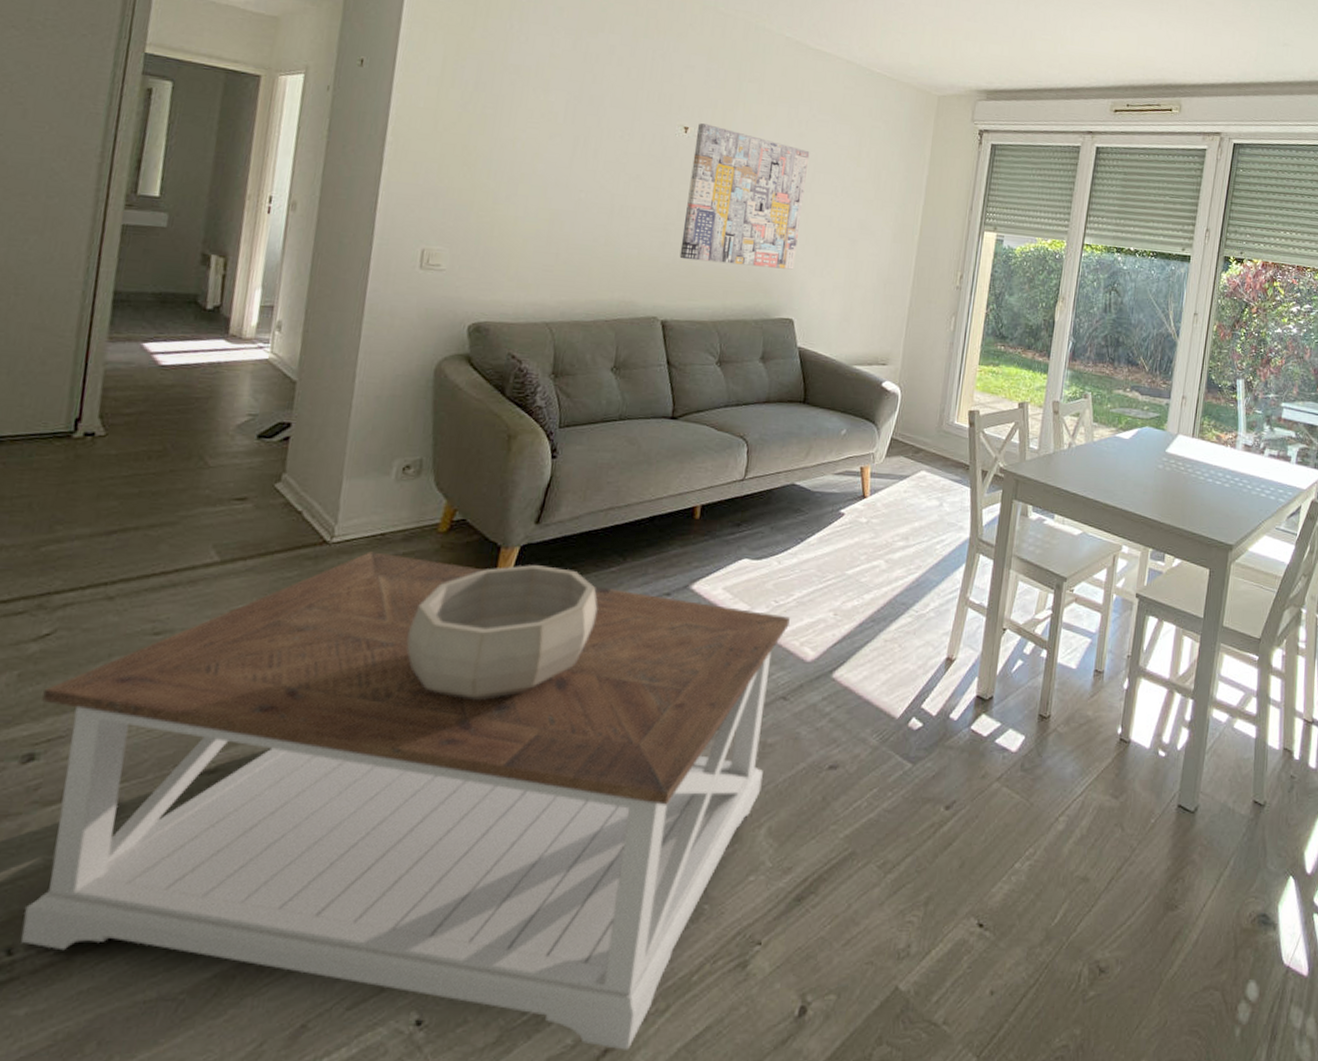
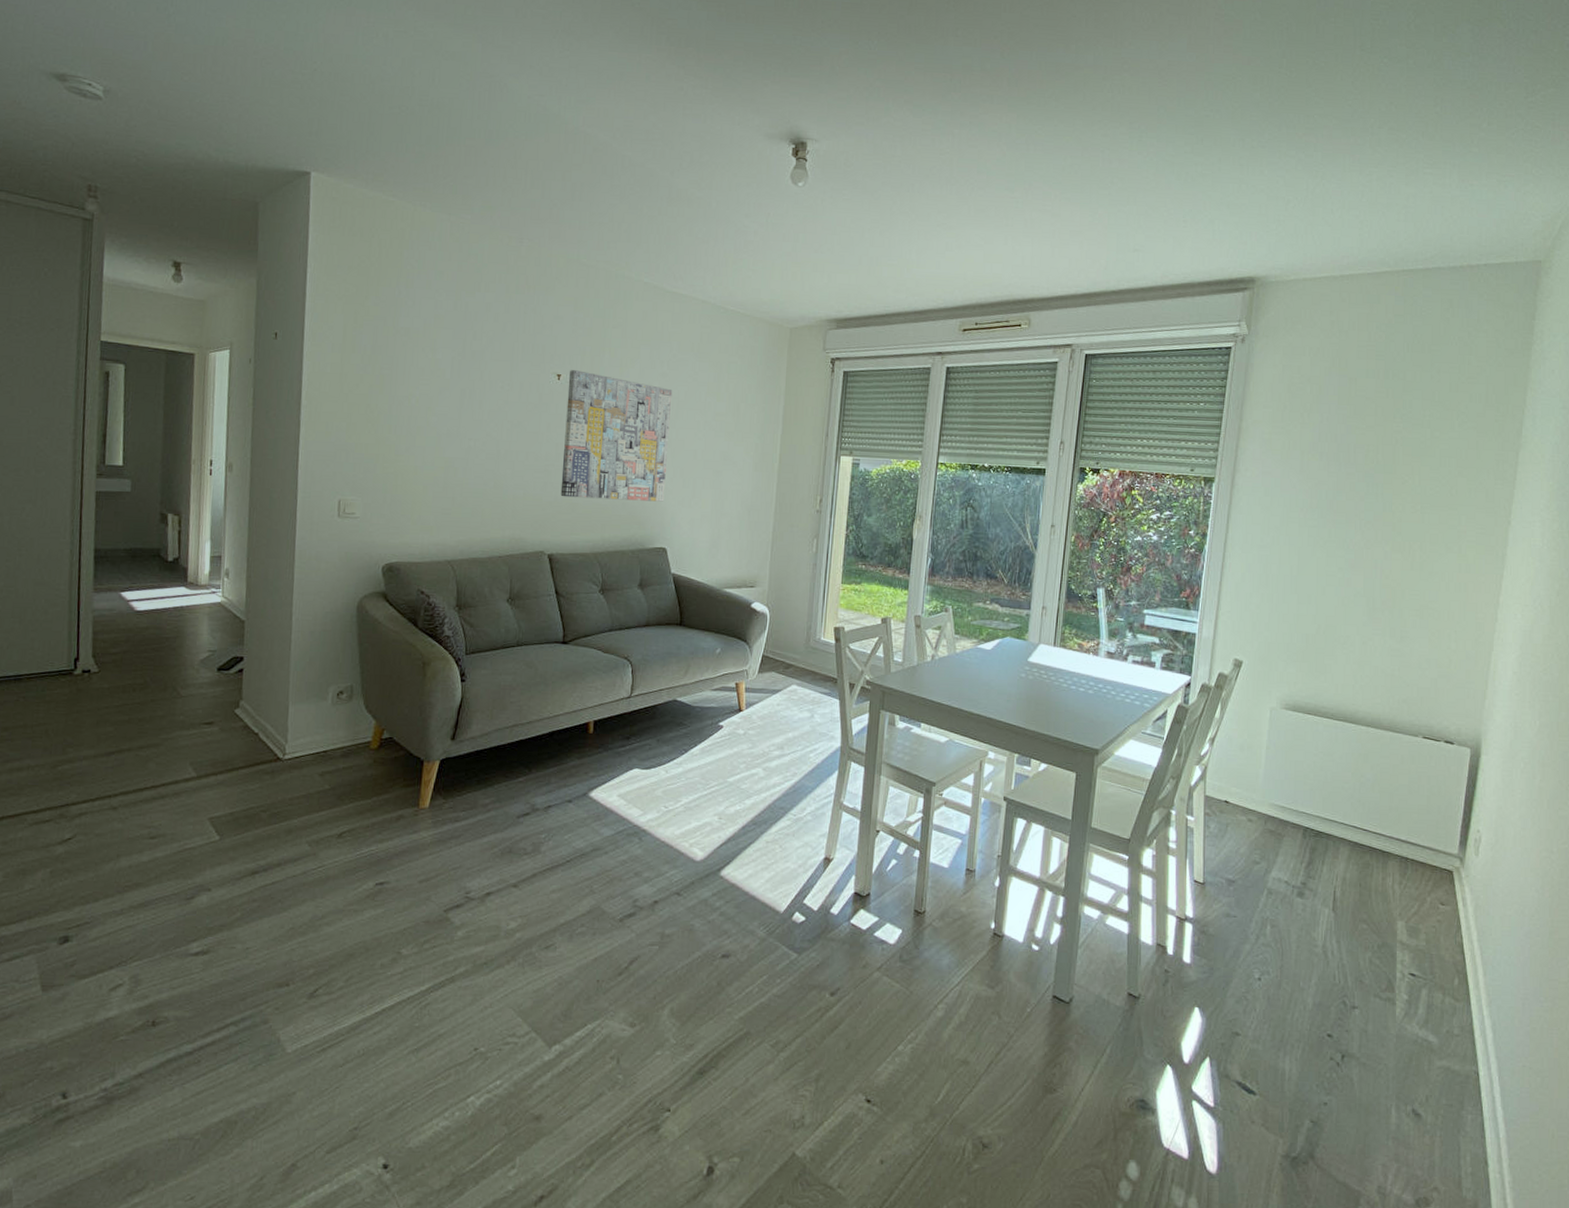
coffee table: present [20,551,790,1050] -> none [70,766,679,1197]
decorative bowl: present [407,565,598,700] -> none [351,776,510,894]

